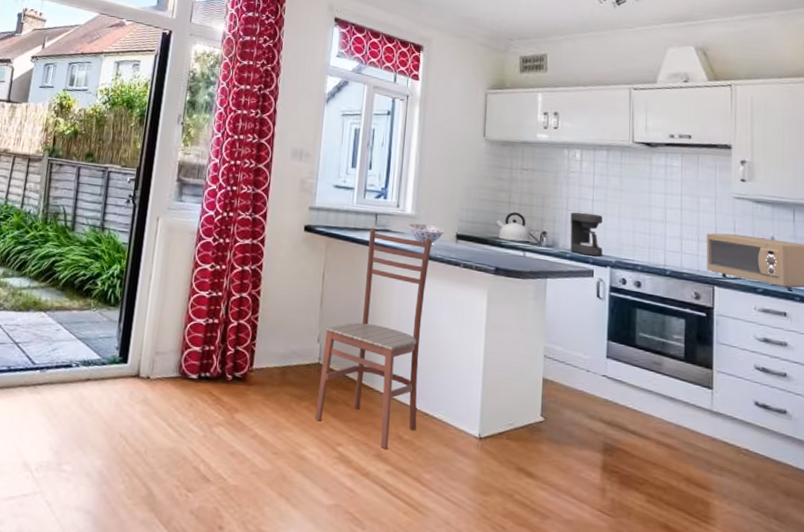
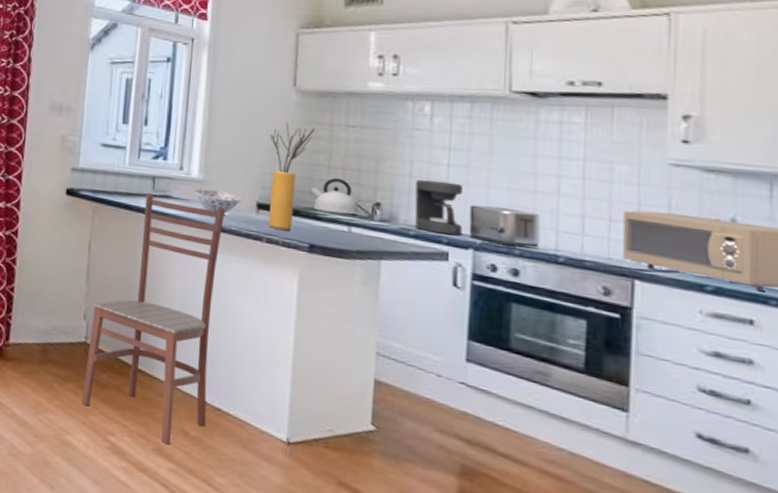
vase: none [464,166,500,258] -> present [268,122,316,232]
toaster: none [607,231,654,265] -> present [469,204,541,248]

